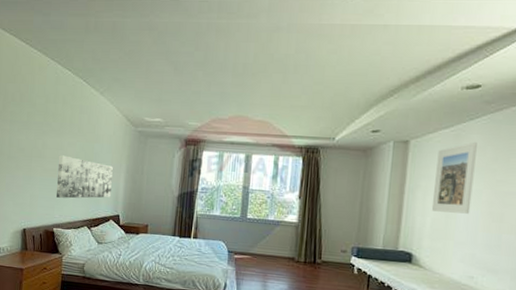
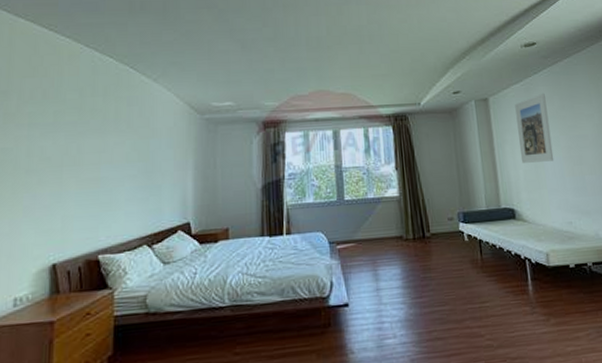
wall art: present [56,155,113,199] -> none [99,159,177,214]

